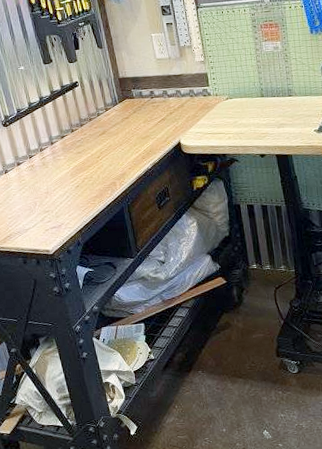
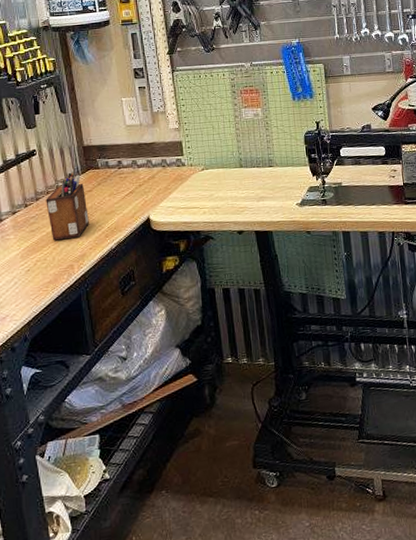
desk organizer: none [89,100,127,161] -> present [46,171,89,241]

